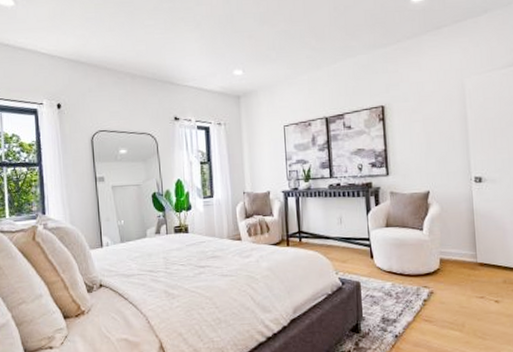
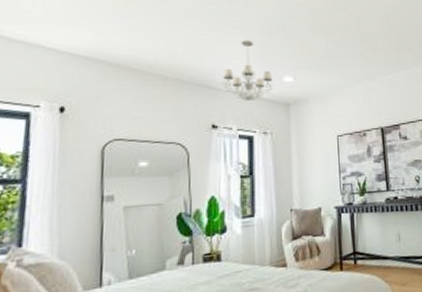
chandelier: none [180,35,225,94] -> present [222,39,273,101]

